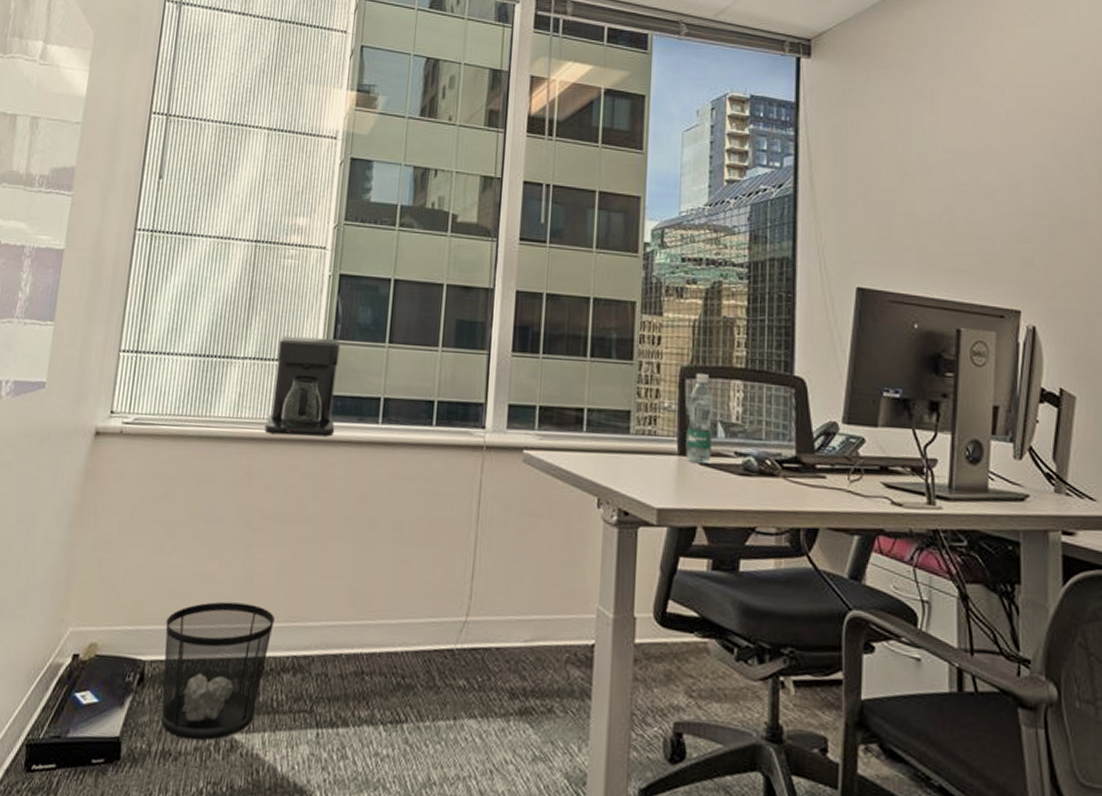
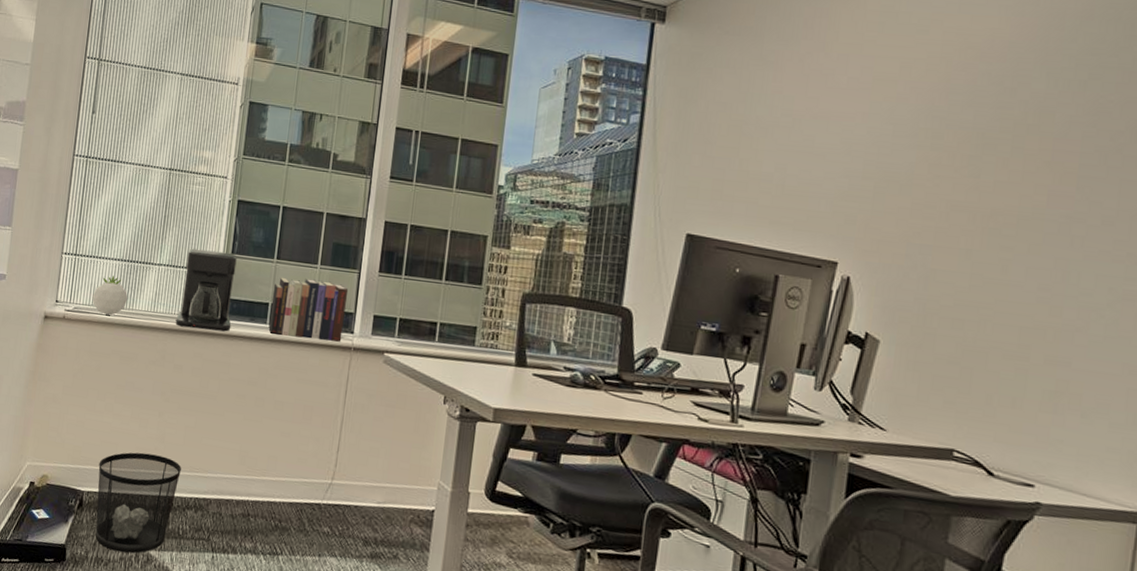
succulent plant: none [158,375,204,426] -> present [92,276,128,316]
books: none [381,365,477,441] -> present [268,278,349,343]
bottle: present [685,374,714,463] -> none [521,300,550,375]

